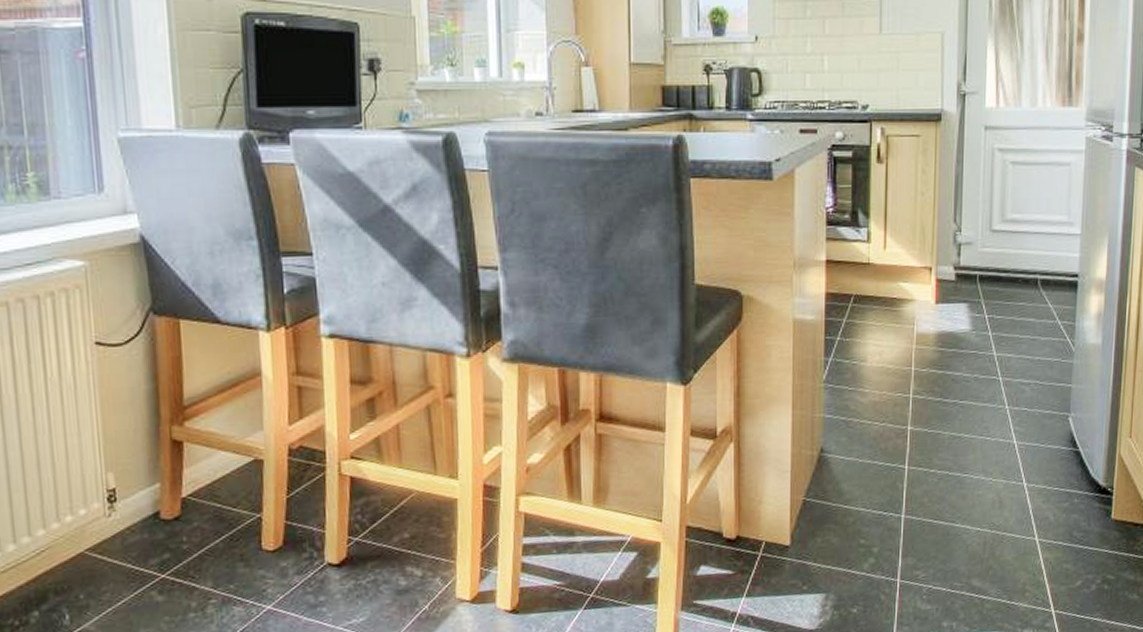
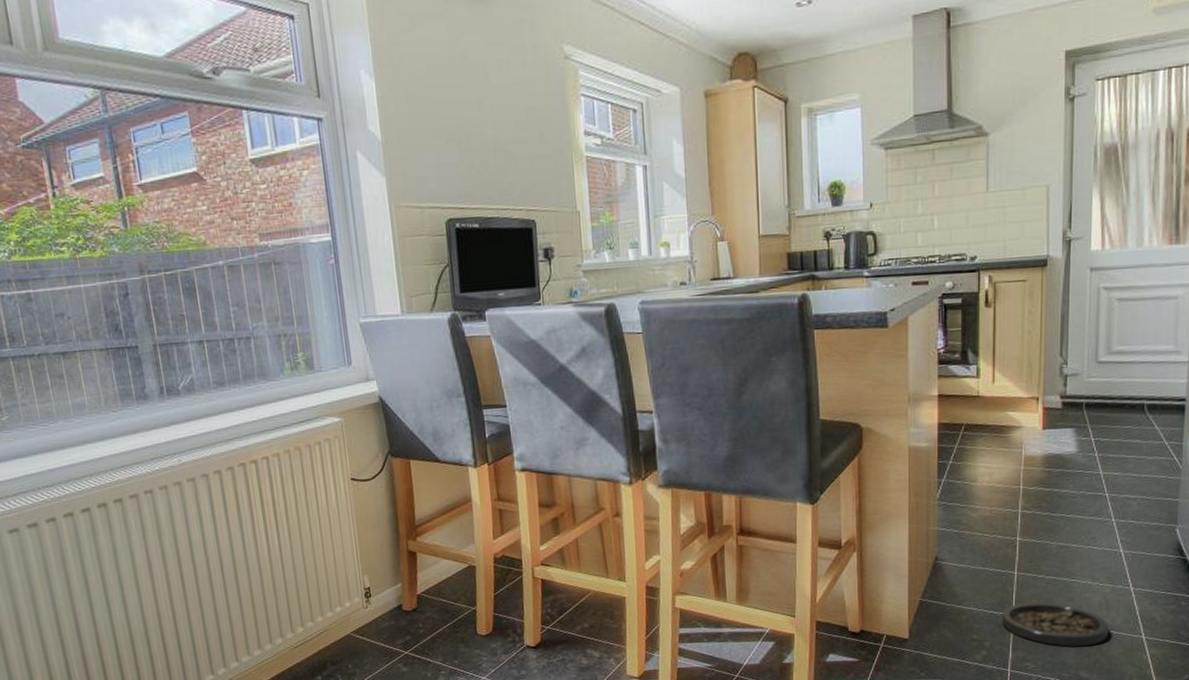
pet bowl: none [892,501,1002,552] -> present [1002,602,1109,647]

